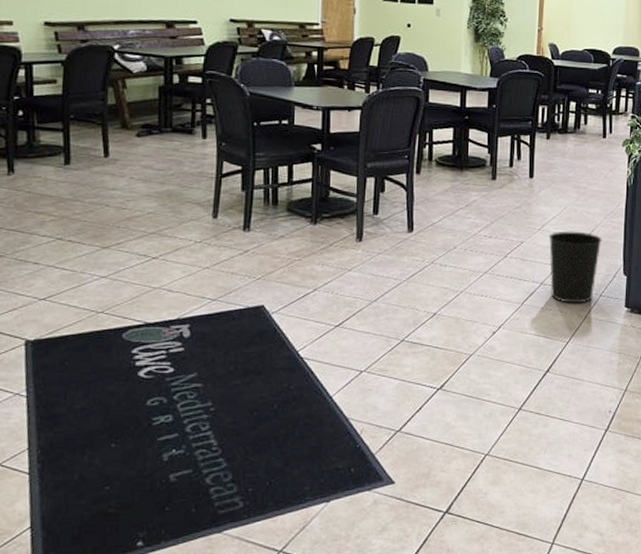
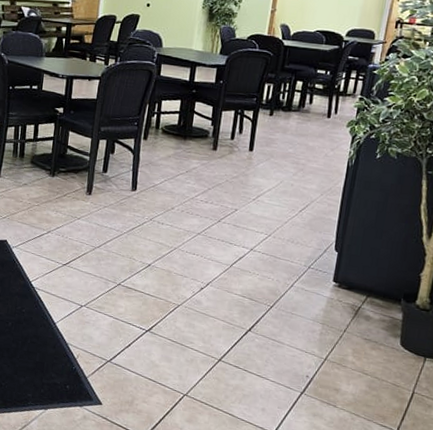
wastebasket: present [548,231,602,303] -> none [259,203,316,273]

